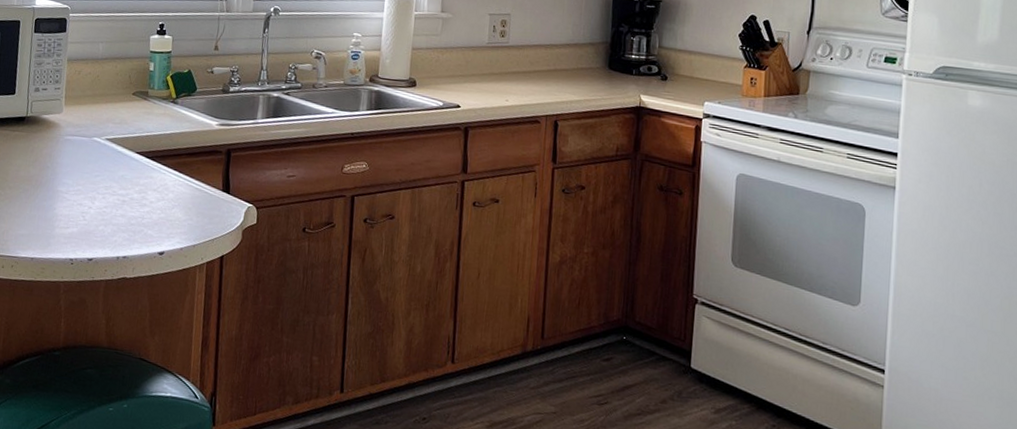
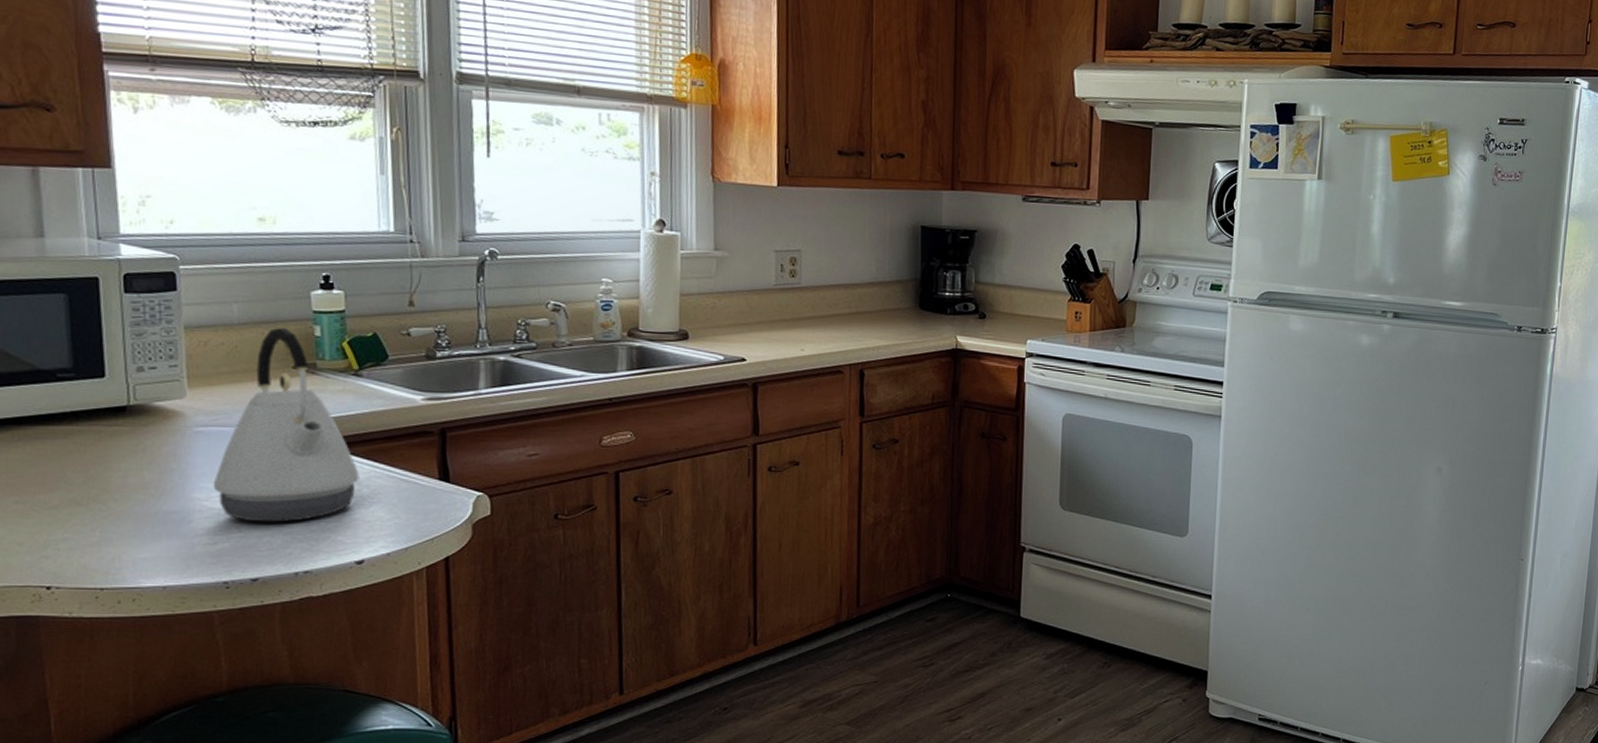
kettle: none [71,62,168,216] -> present [212,327,360,523]

